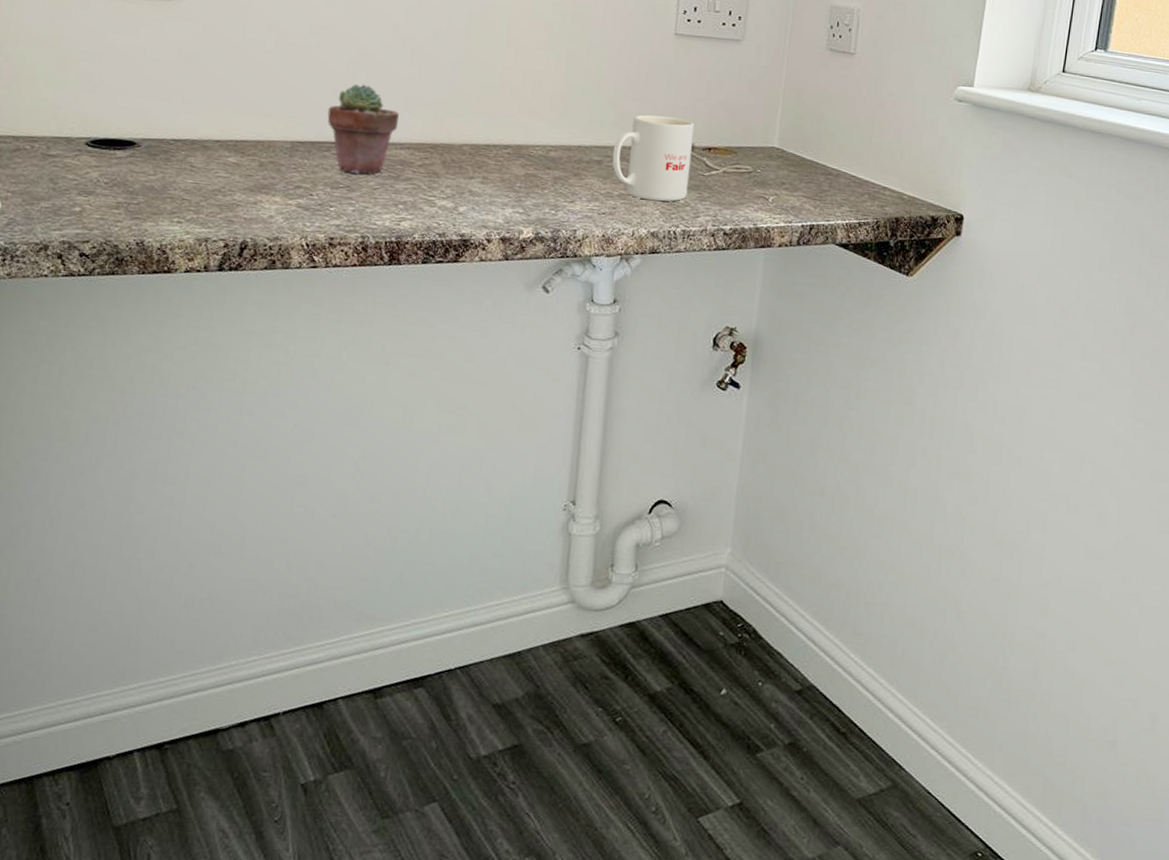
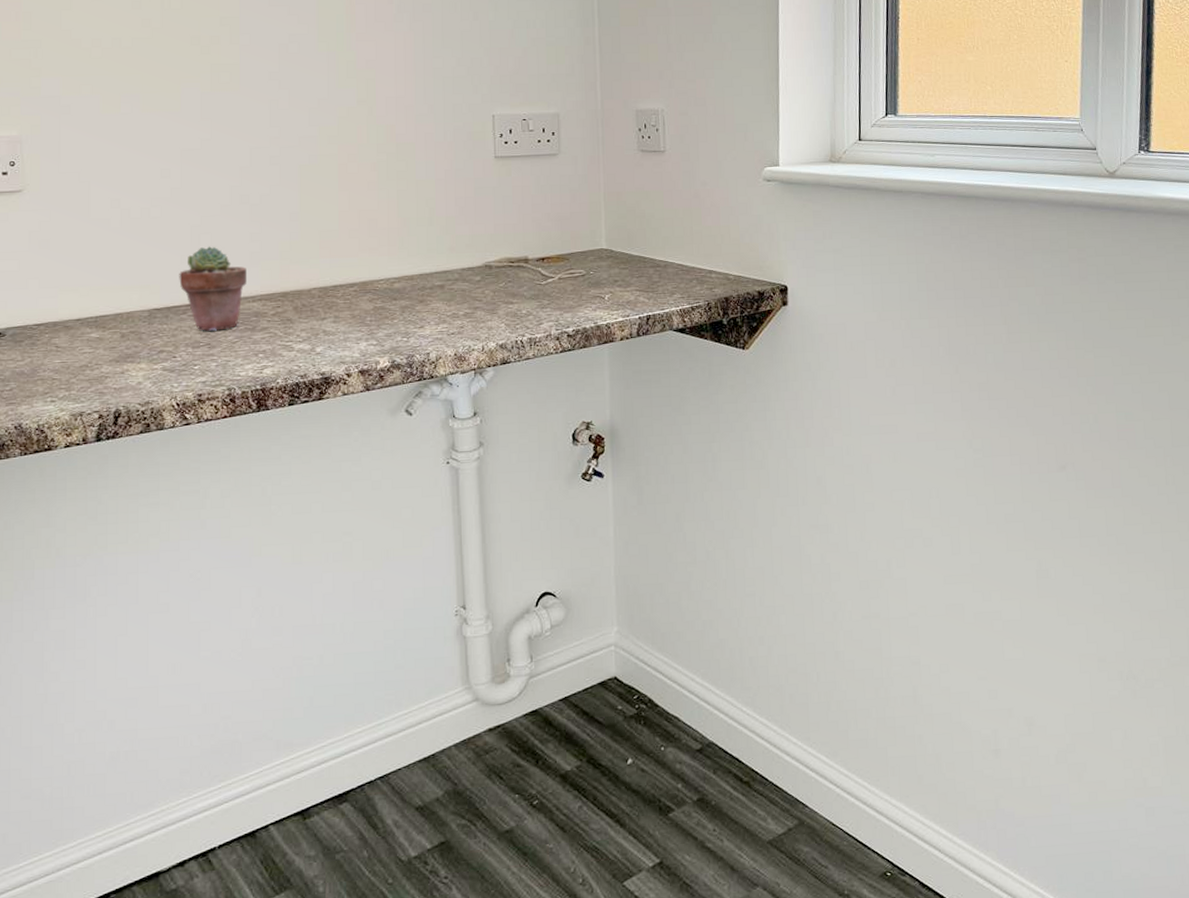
mug: present [612,115,694,202] -> none [453,234,528,315]

